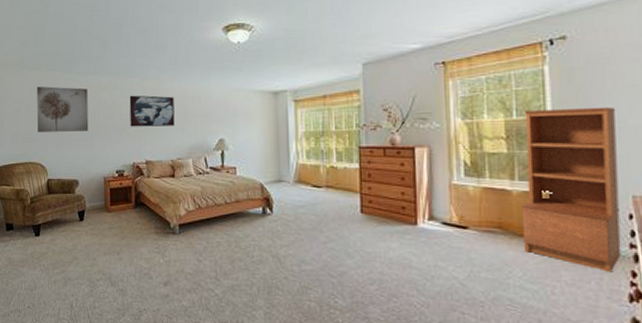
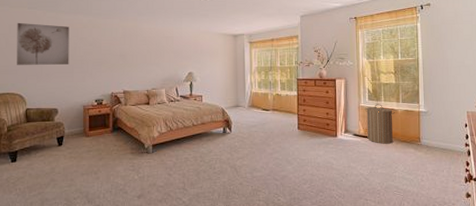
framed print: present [129,95,175,127] -> none [109,34,150,61]
laundry hamper: none [458,182,507,238] -> present [364,104,395,144]
bookshelf: present [522,106,622,273] -> none [404,52,461,164]

